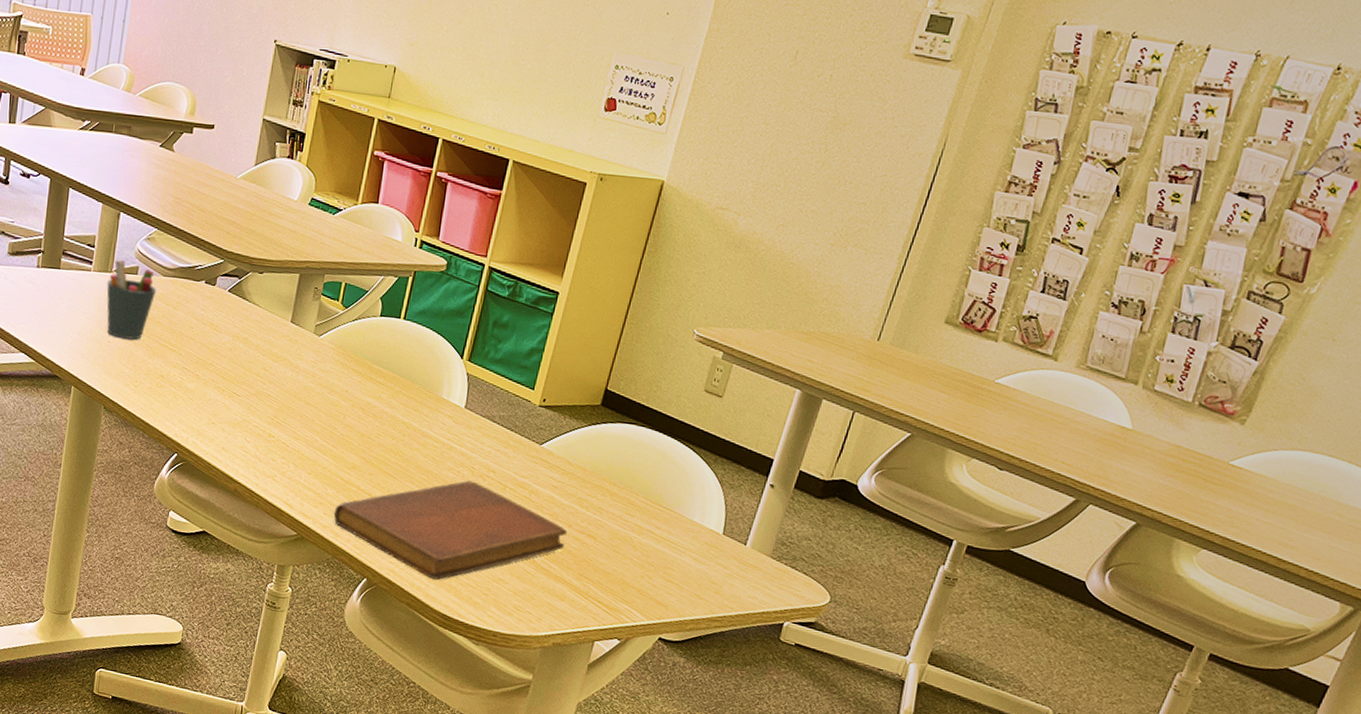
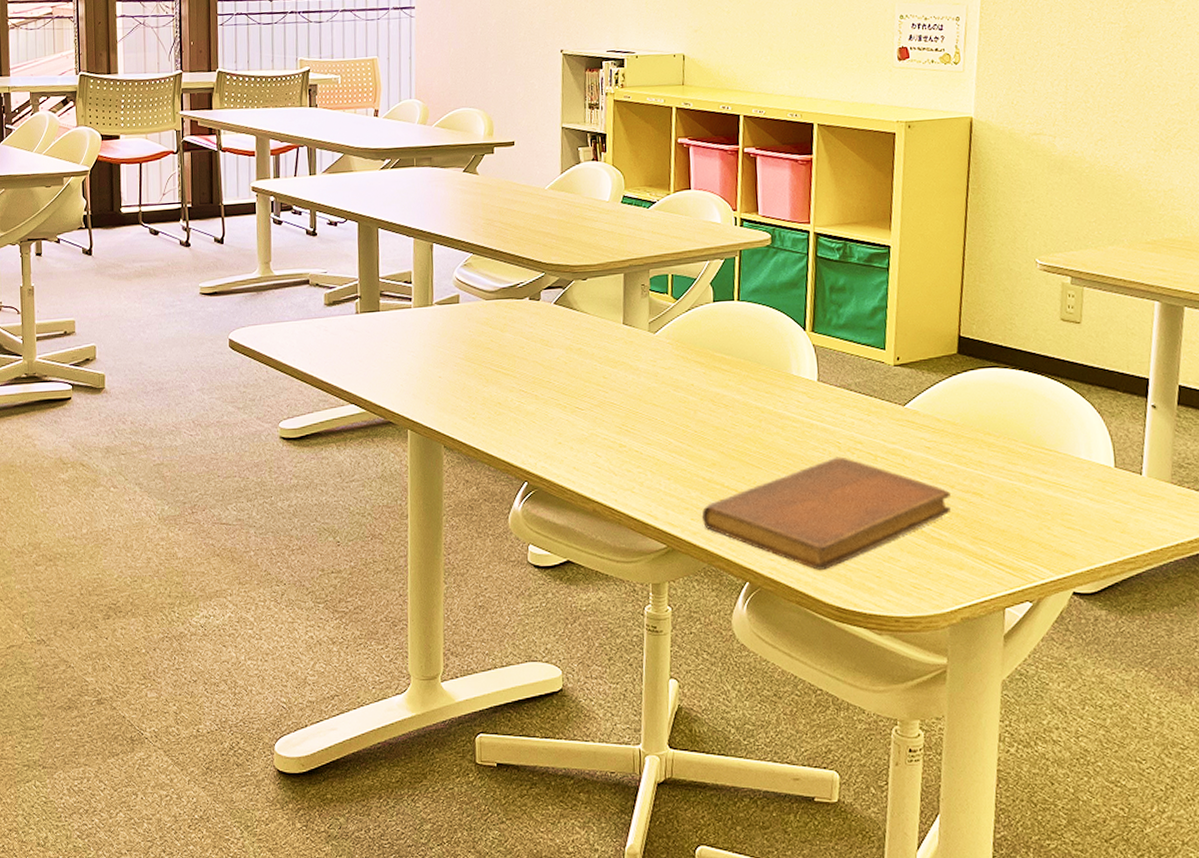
pen holder: present [107,260,157,340] -> none [429,290,481,371]

